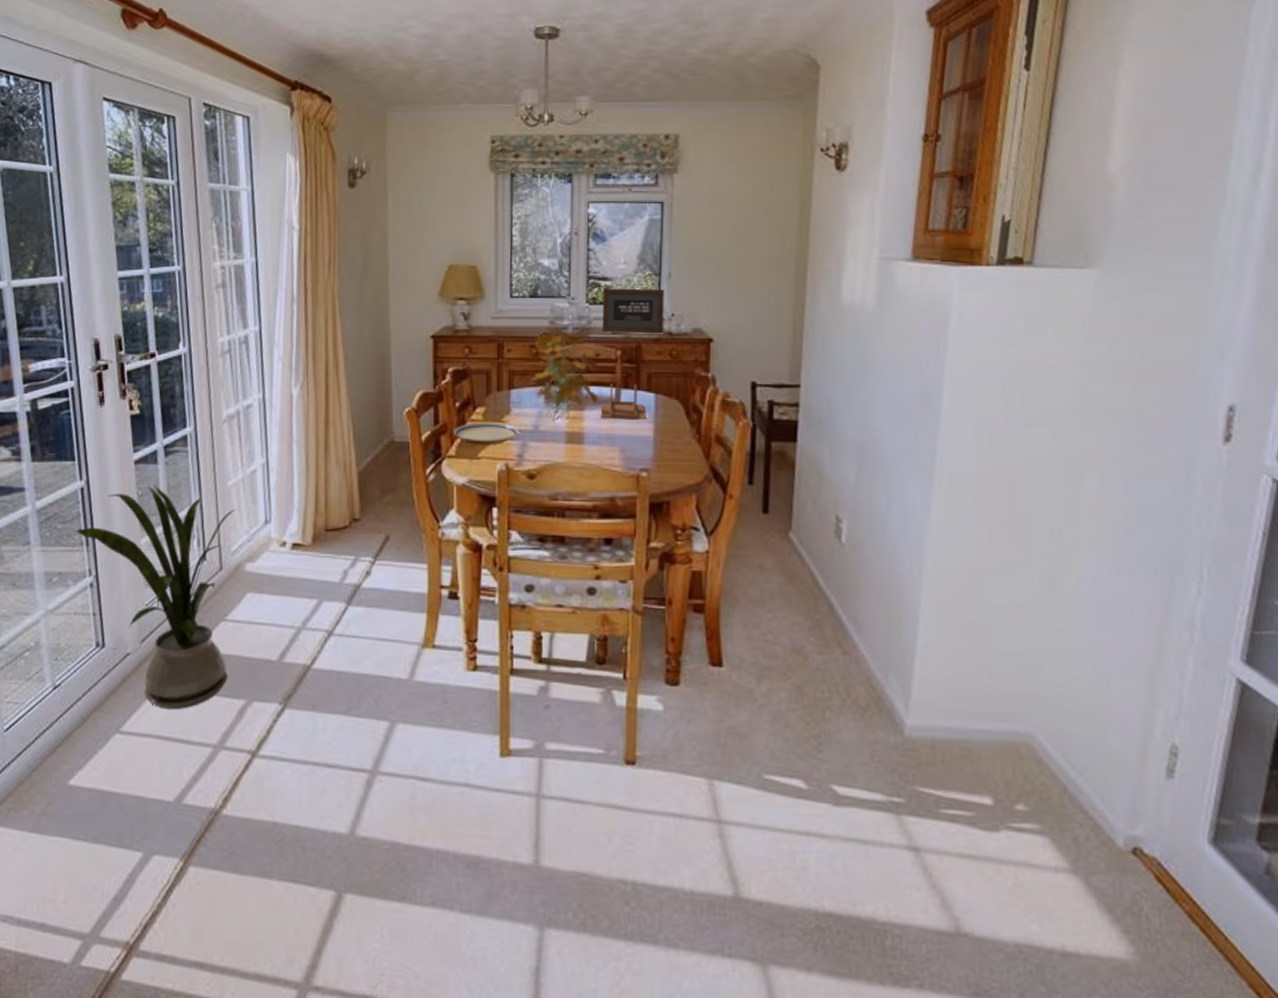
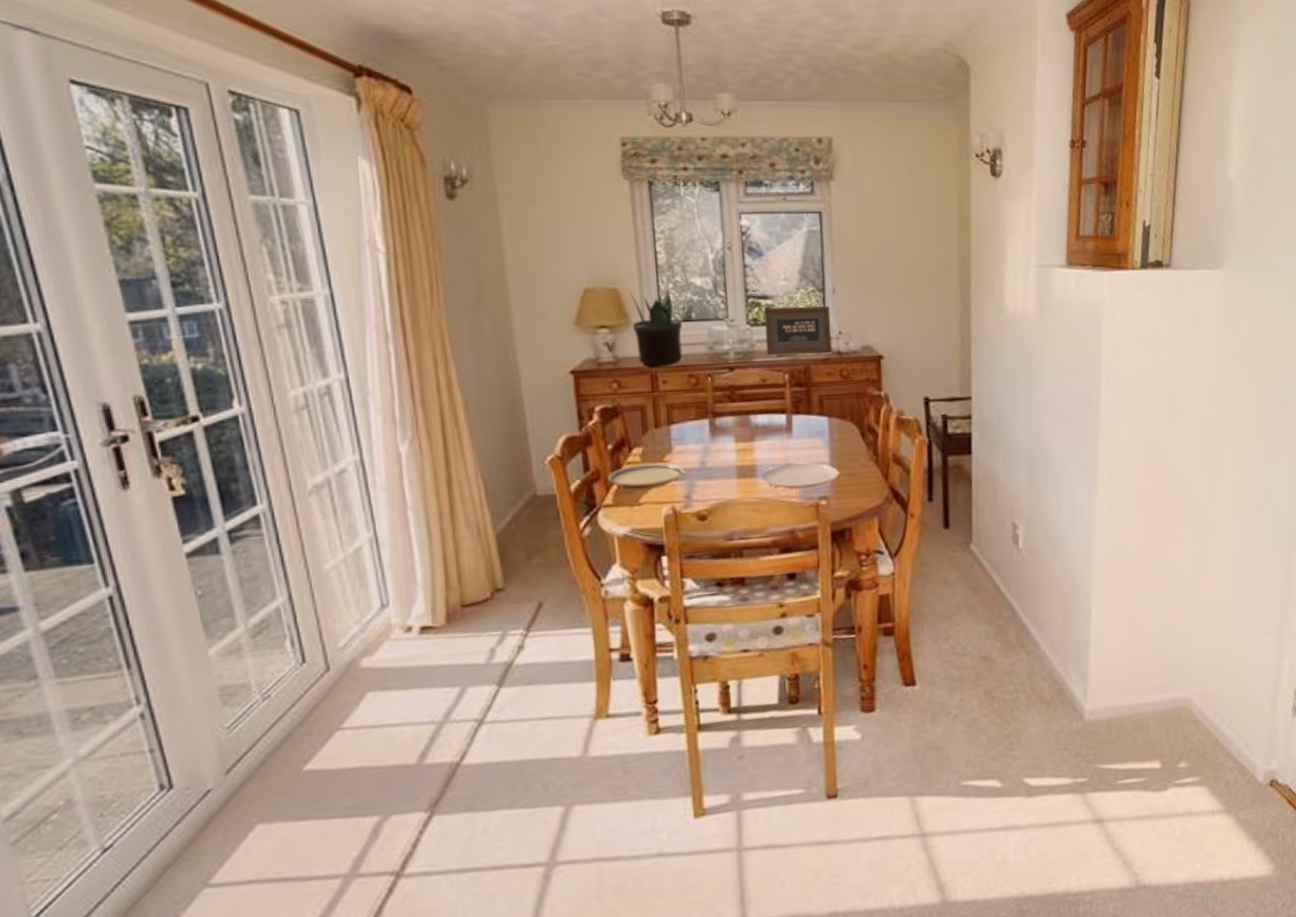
house plant: present [75,485,237,710] -> none [106,580,352,847]
planter: none [486,266,528,337] -> present [629,287,683,367]
flower arrangement: present [531,329,599,422] -> none [692,354,769,456]
plate: none [587,435,661,460] -> present [761,463,839,490]
napkin holder: present [600,383,647,420] -> none [771,408,822,448]

